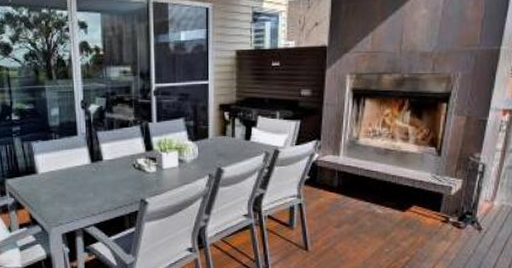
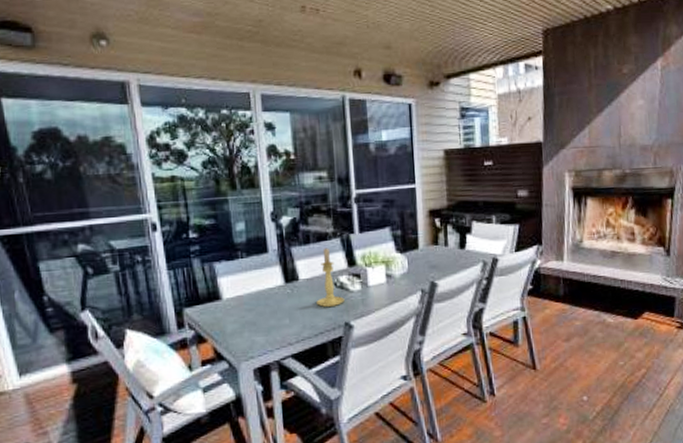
candle holder: none [117,133,141,185] -> present [316,247,345,307]

